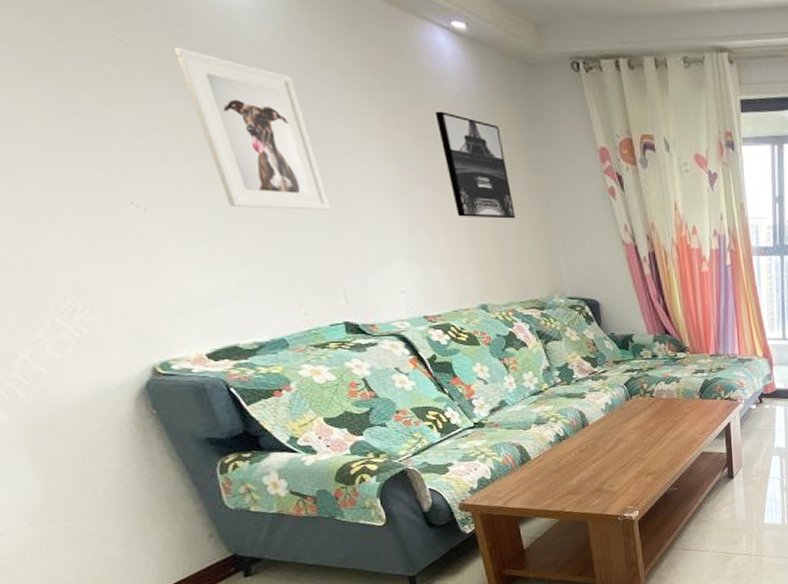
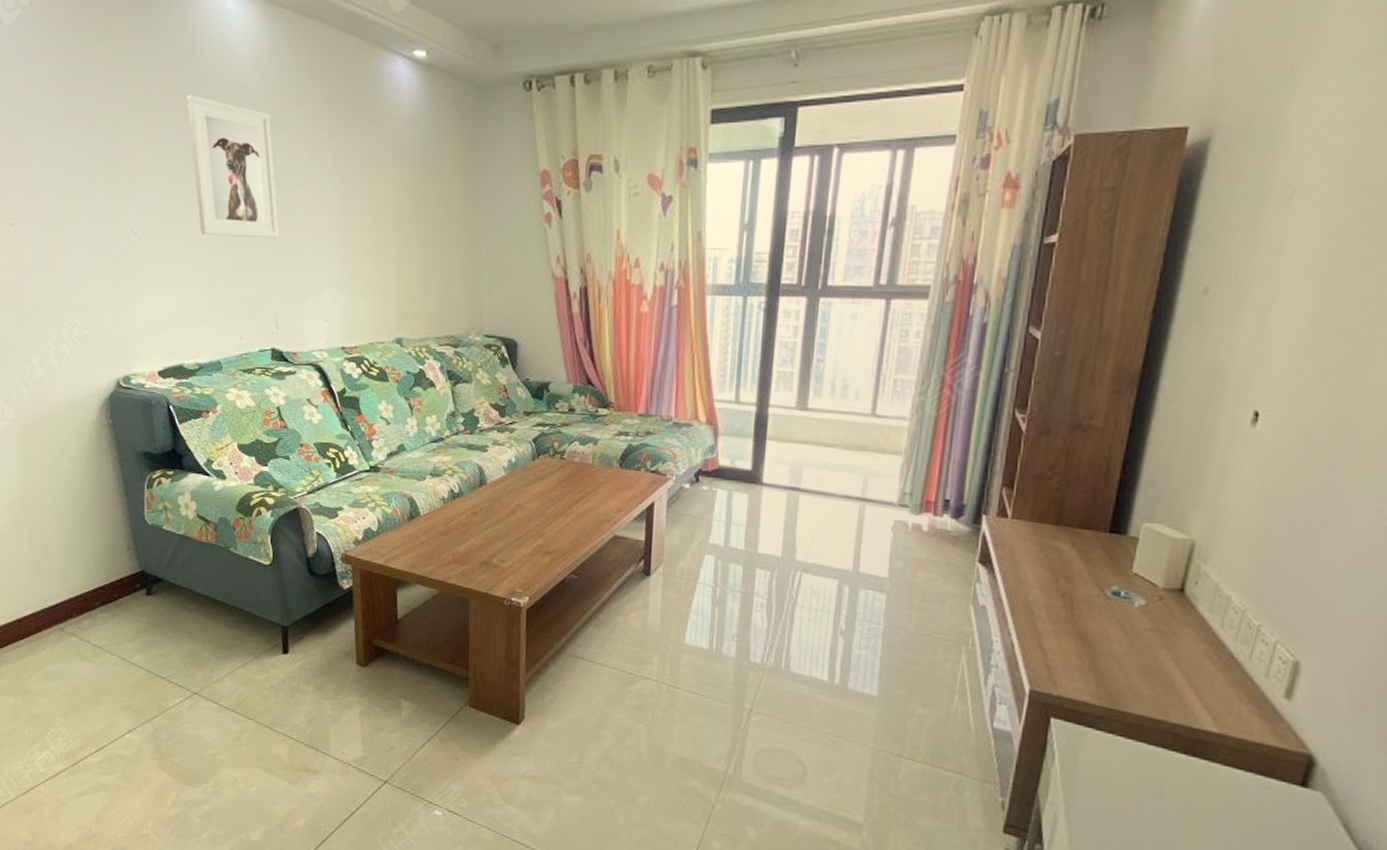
wall art: present [435,111,515,219] -> none [384,139,445,248]

